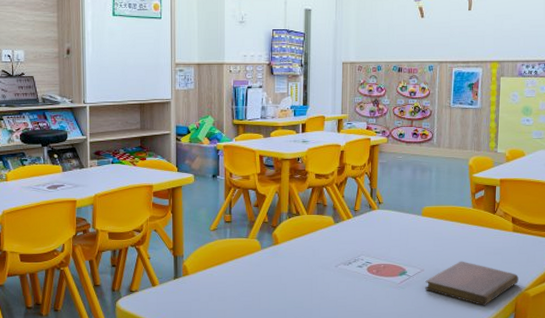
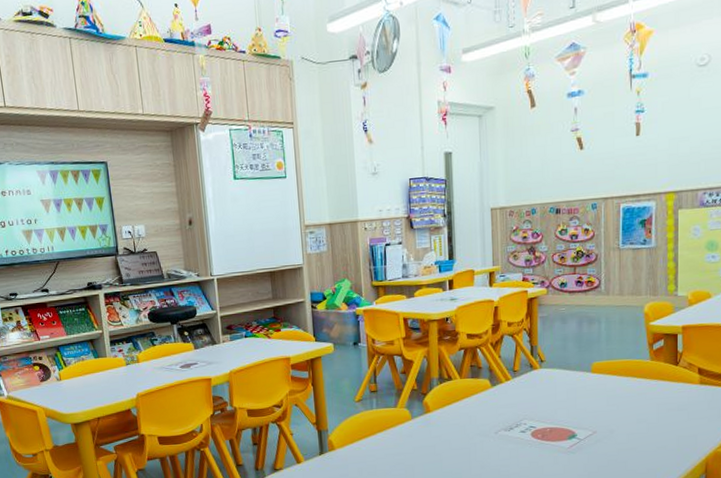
notebook: present [425,261,519,306] -> none [598,420,709,469]

